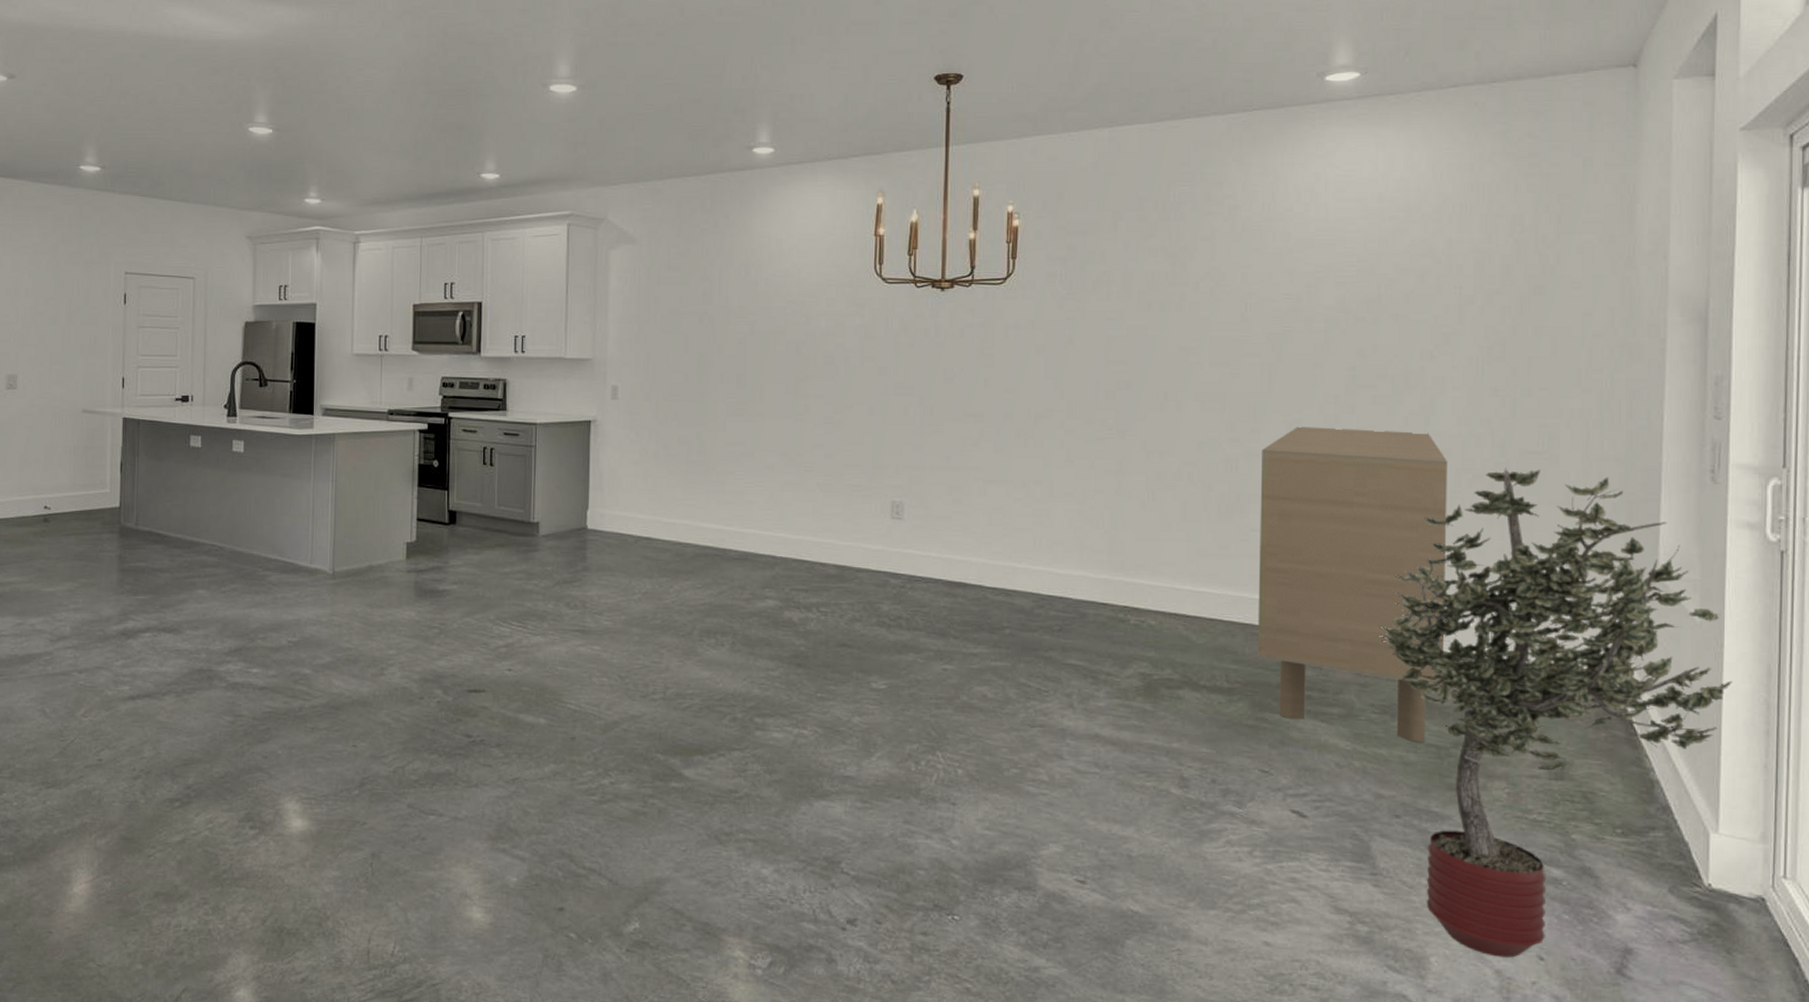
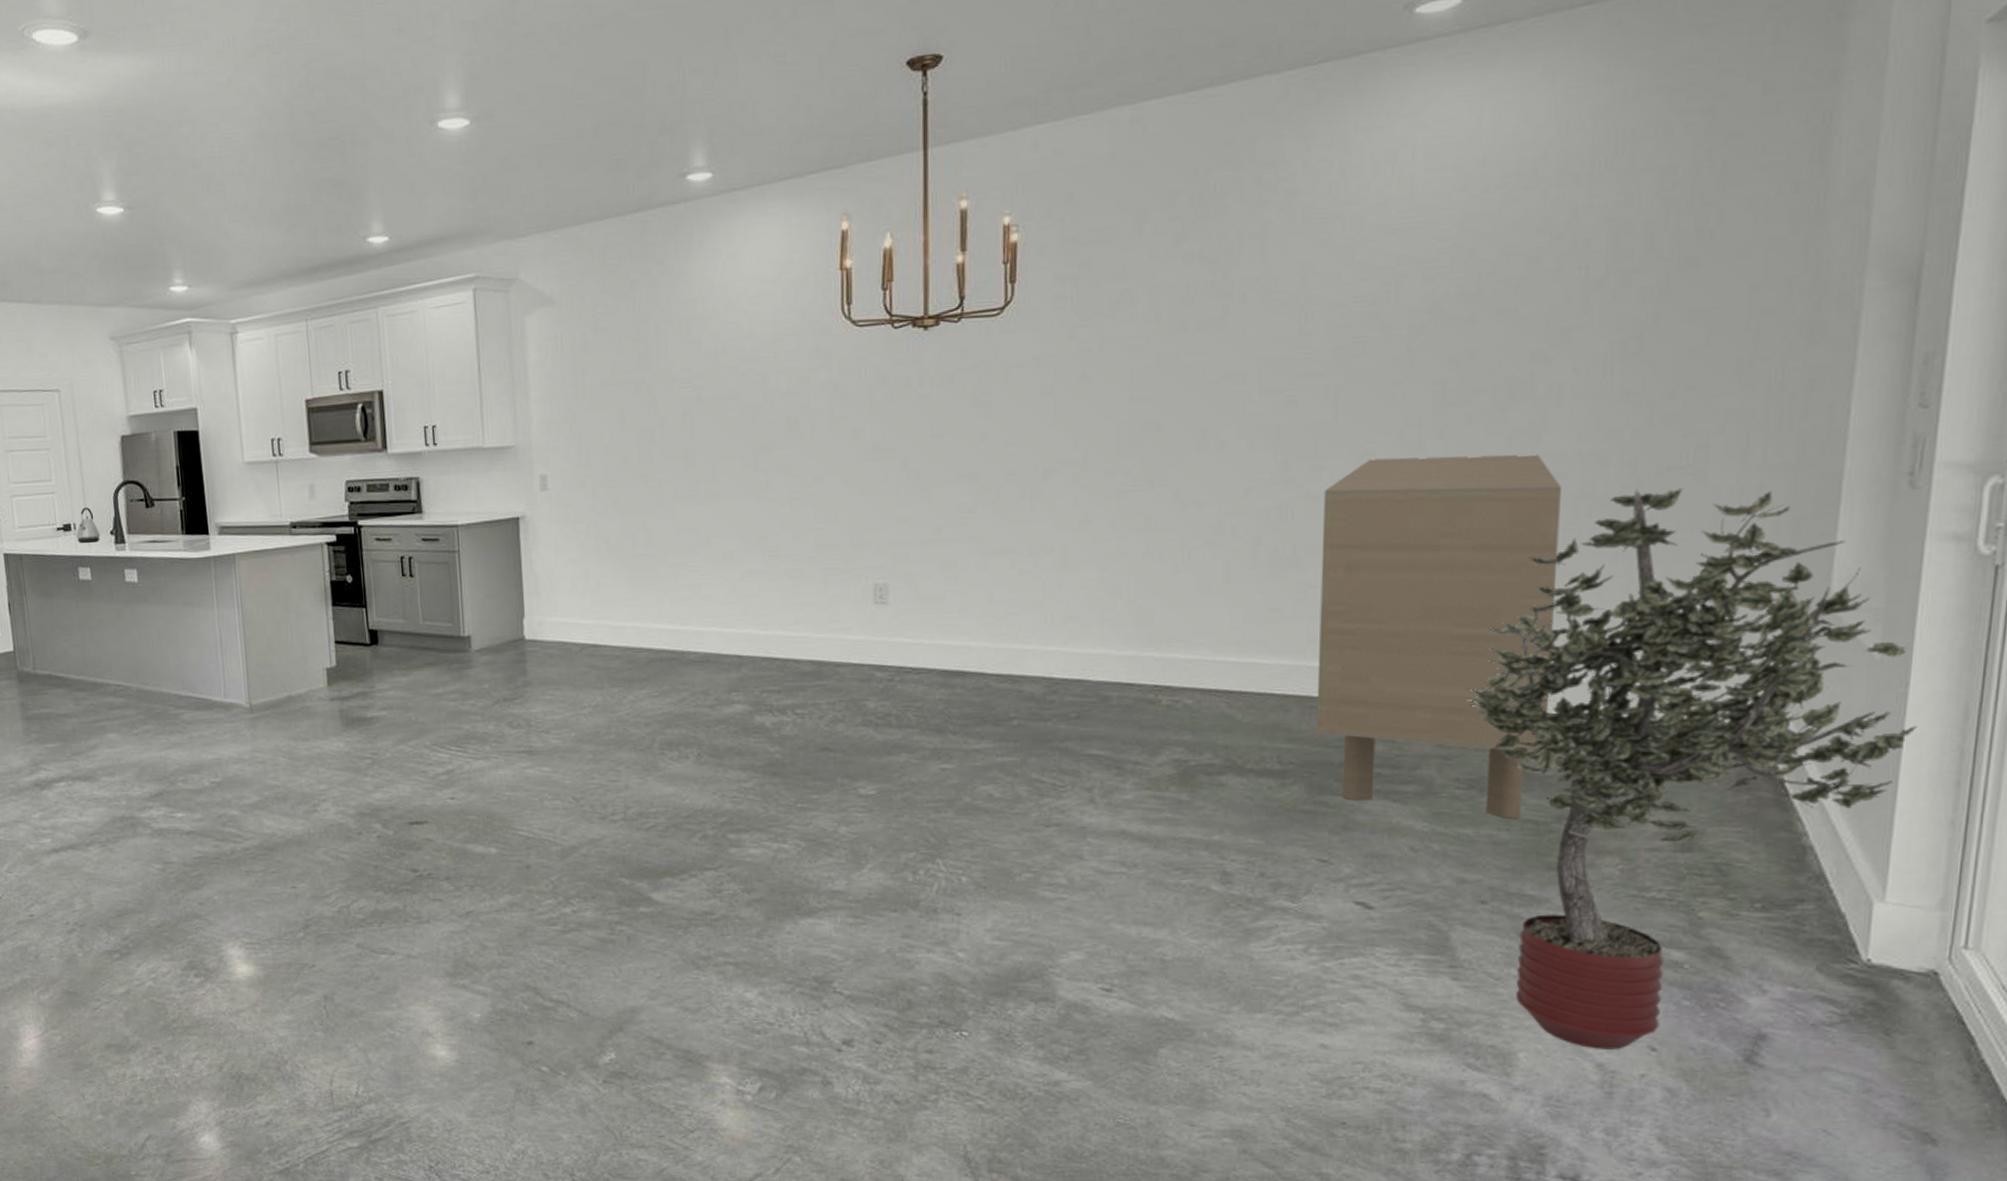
kettle: none [193,382,215,415] -> present [76,507,101,544]

